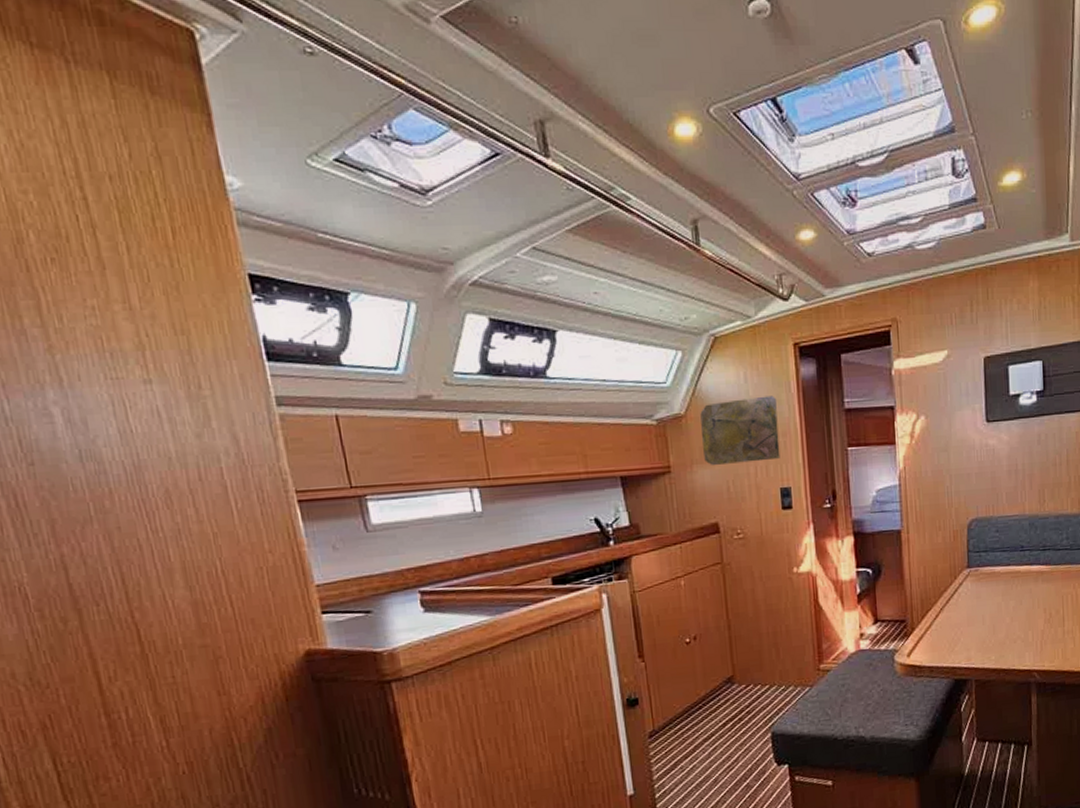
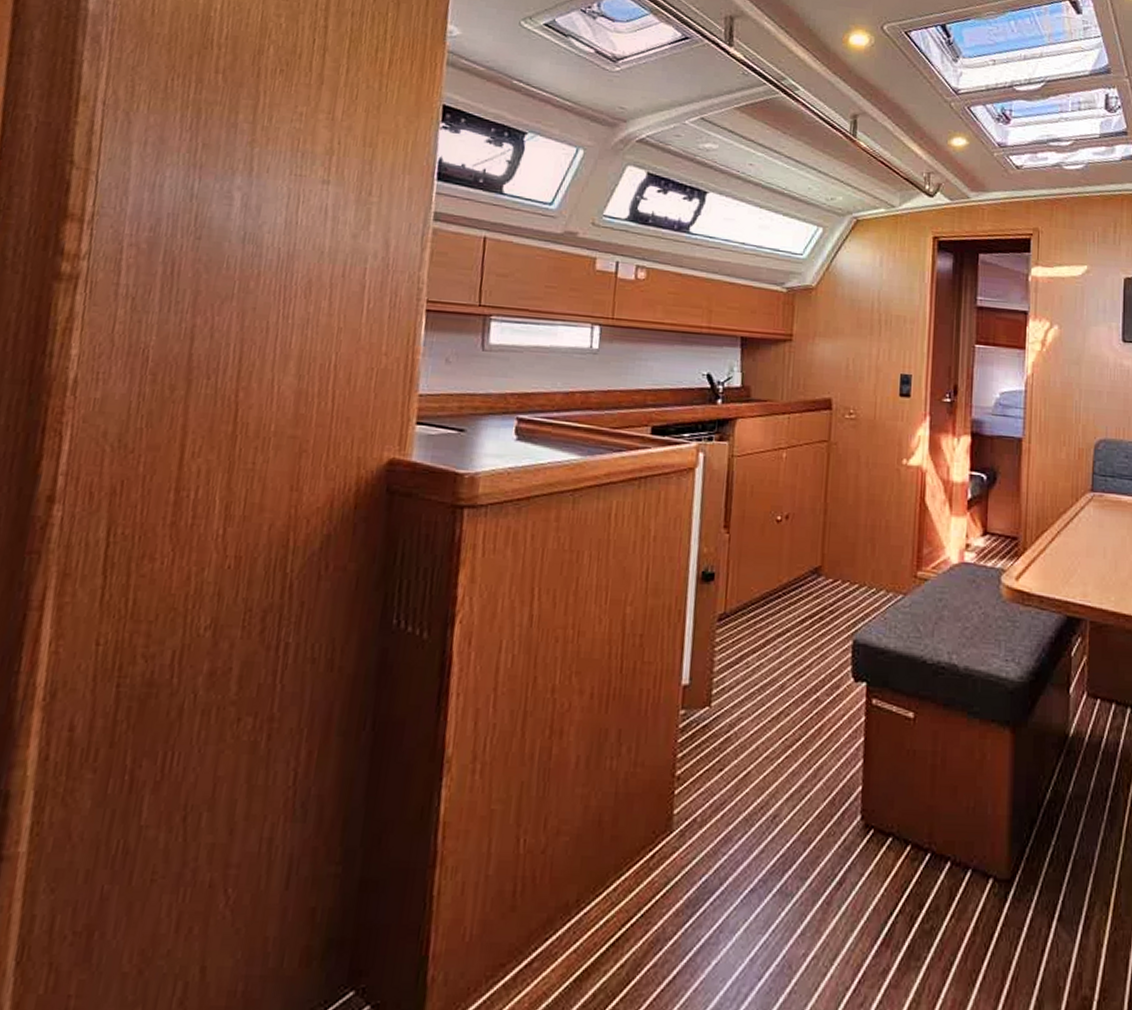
decorative map: present [700,395,781,465] -> none [828,280,910,345]

